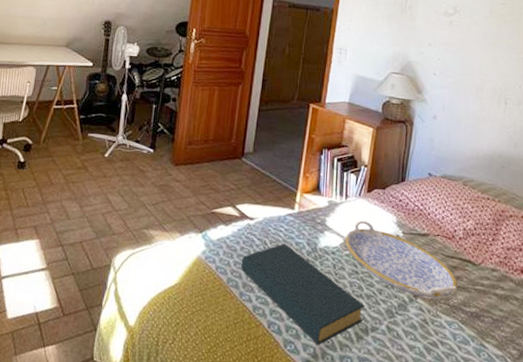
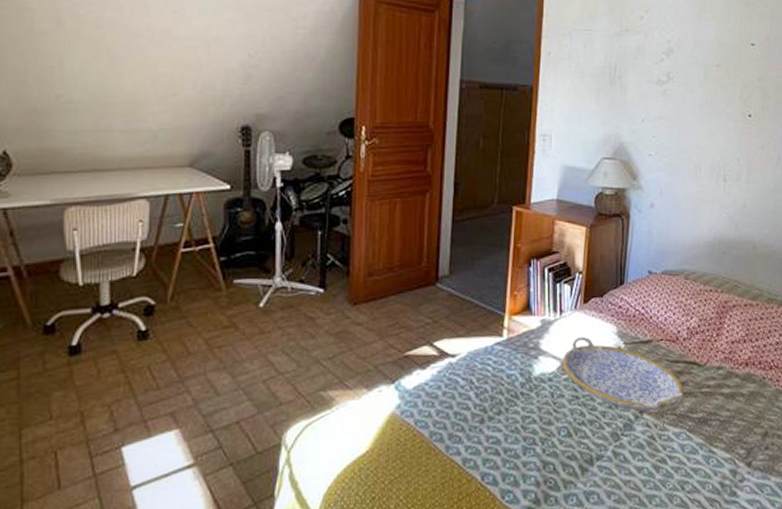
hardback book: present [240,243,365,345] -> none [444,379,588,488]

